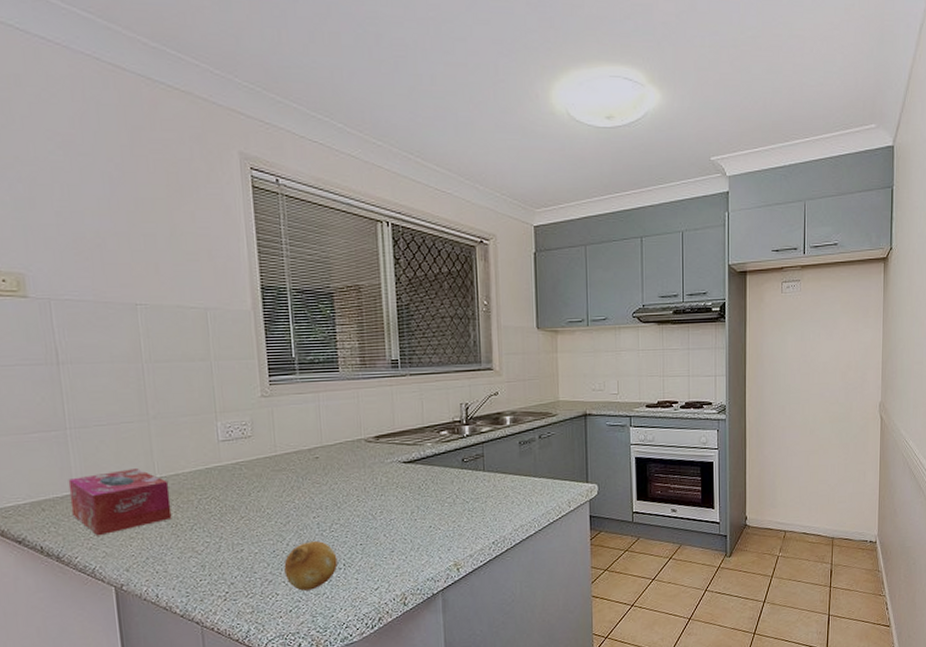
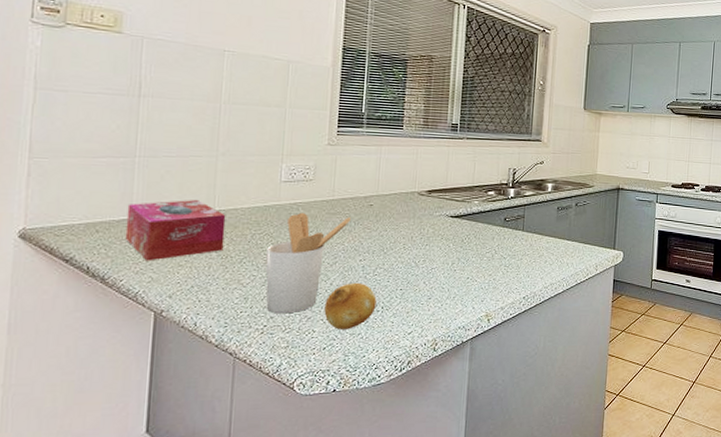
utensil holder: none [216,472,297,580] -> present [266,213,350,314]

